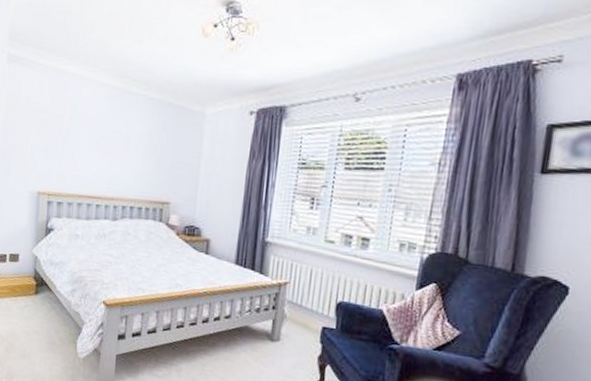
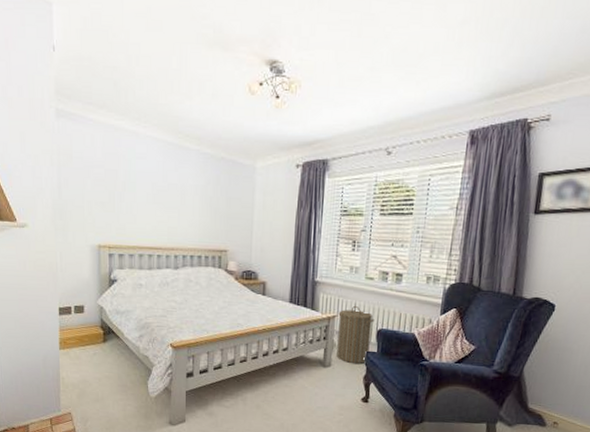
laundry hamper: none [287,272,334,341] -> present [336,305,375,364]

